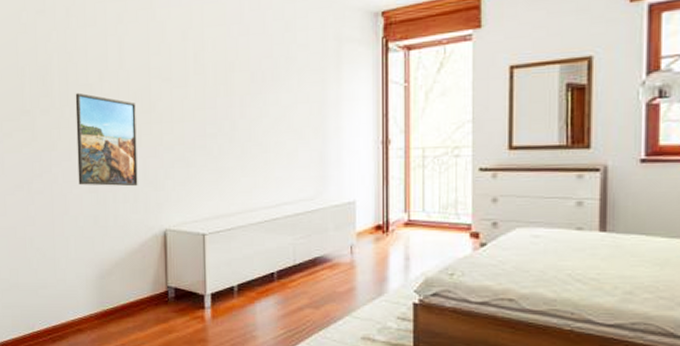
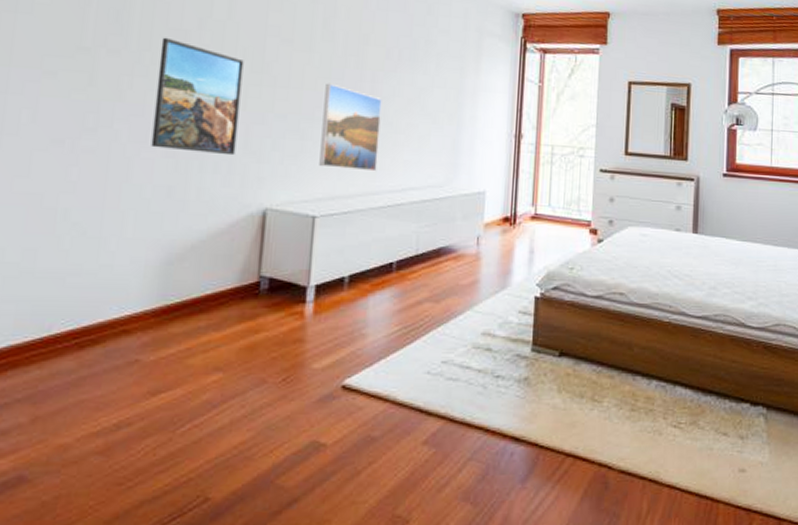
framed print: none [202,113,252,191] -> present [319,83,382,172]

